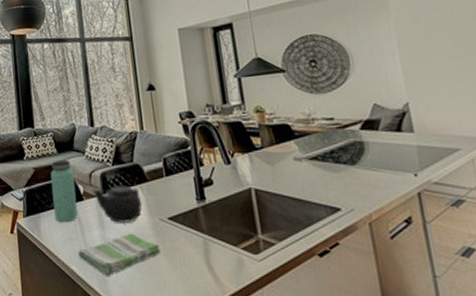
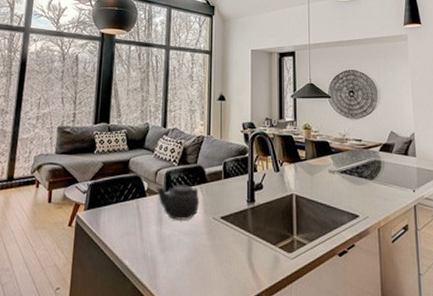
bottle: present [51,159,77,222] -> none [116,156,140,216]
dish towel: present [78,233,161,276] -> none [133,230,211,271]

